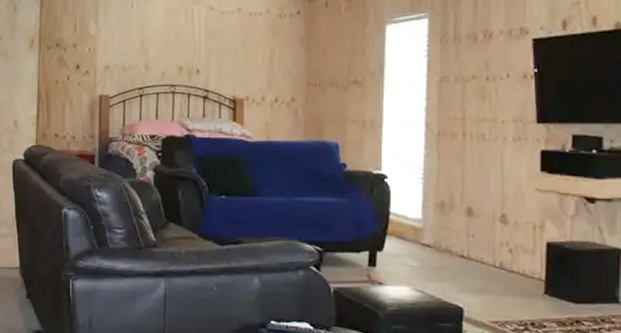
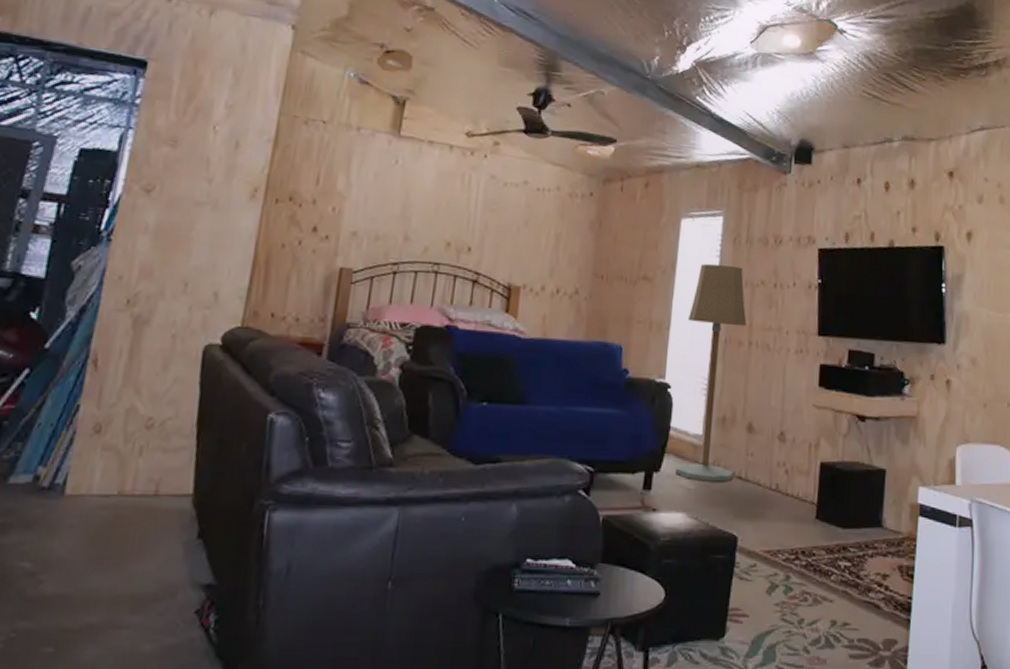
floor lamp: none [398,64,459,260] -> present [676,264,747,482]

